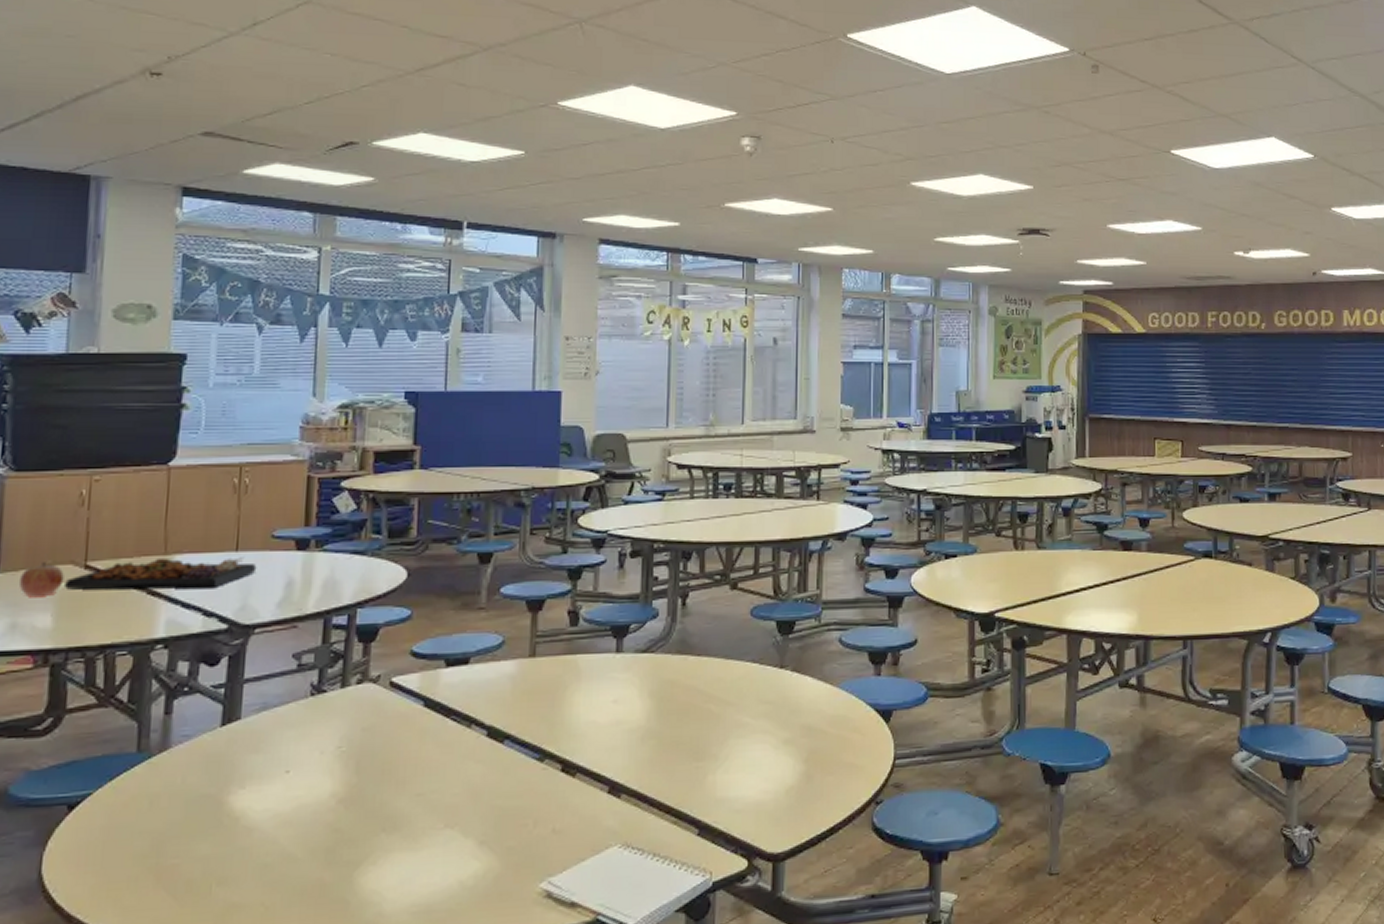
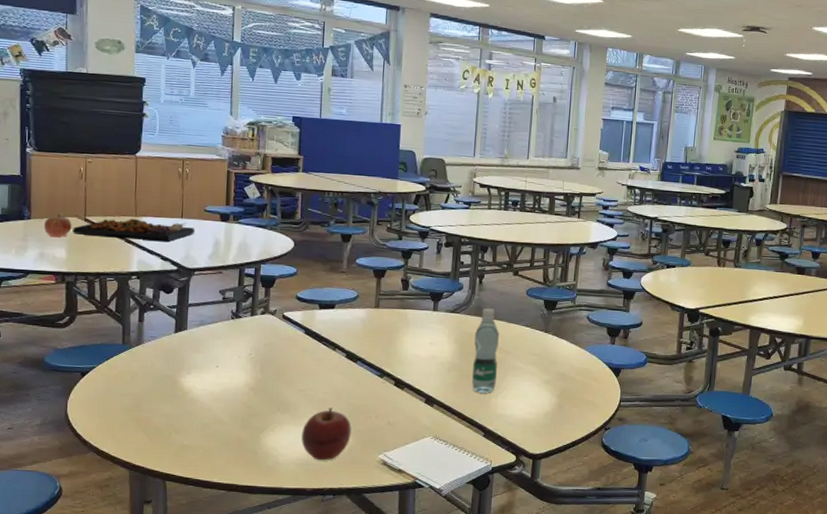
apple: none [418,817,497,902] -> present [301,408,351,460]
bottle: none [676,640,714,769] -> present [472,307,499,393]

